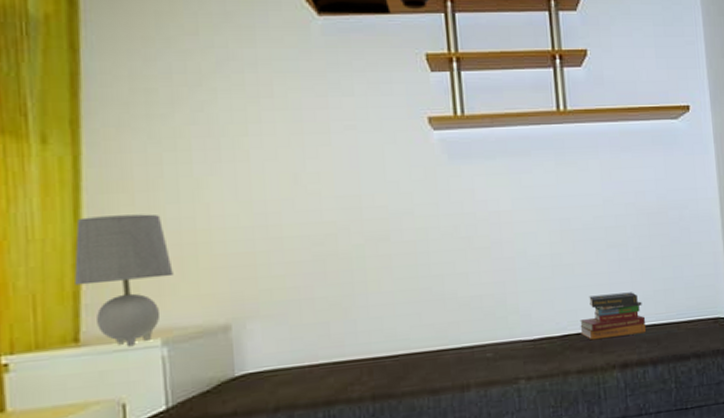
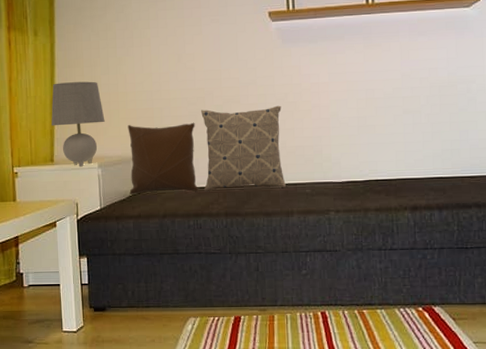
pillow: none [213,270,331,383] -> present [127,122,199,195]
pillow: none [332,242,459,367] -> present [201,105,286,191]
books: present [580,292,646,340] -> none [379,150,434,186]

